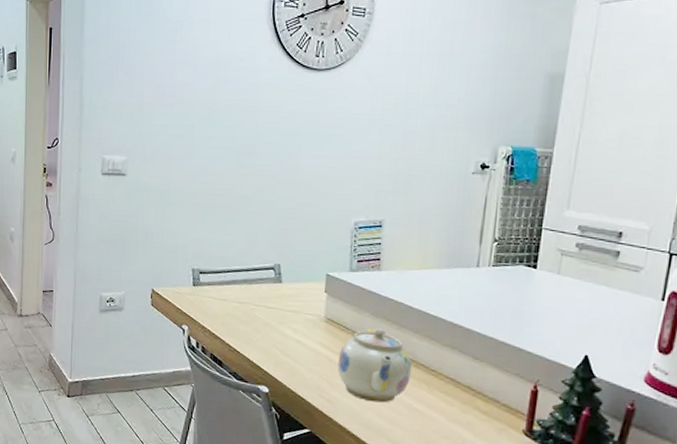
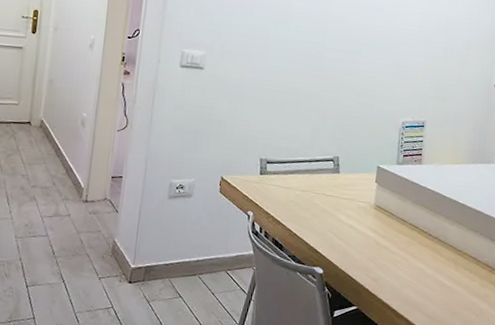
teapot: present [337,328,412,403] -> none [383,214,444,280]

